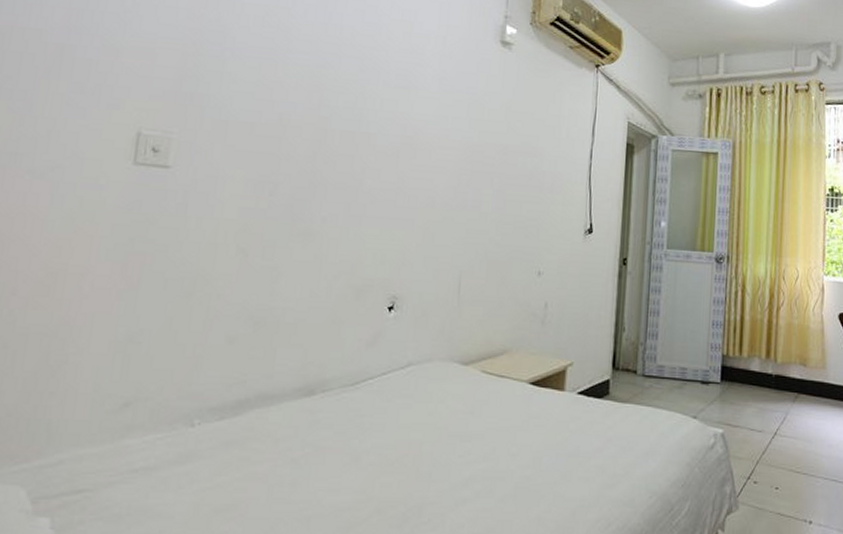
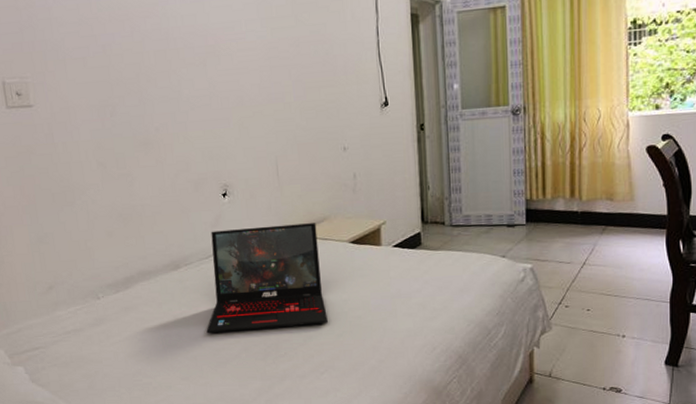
laptop: none [331,351,494,486] -> present [206,223,328,333]

